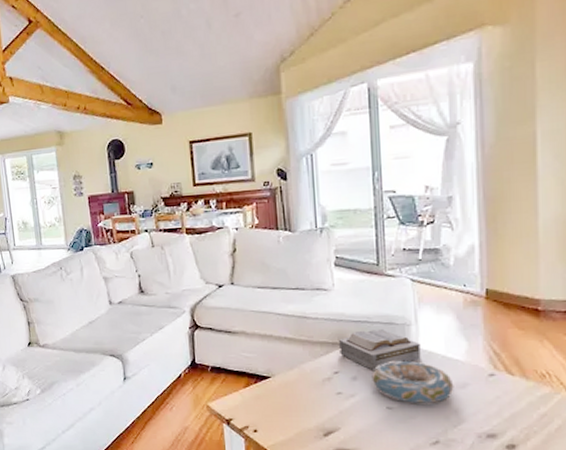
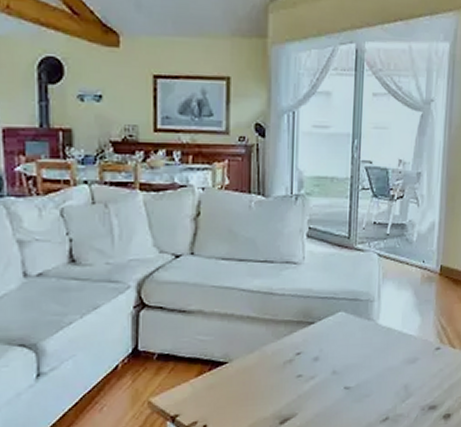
bible: present [339,328,421,370] -> none [304,305,381,349]
decorative bowl: present [371,360,454,404] -> none [333,338,406,382]

